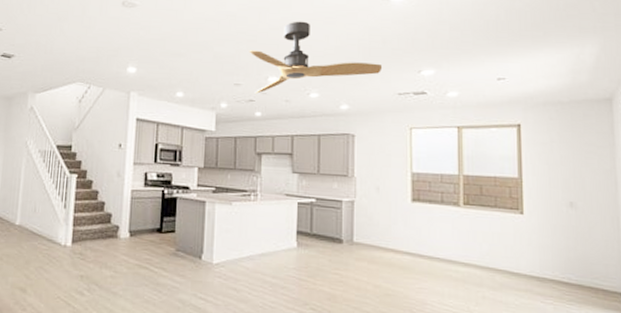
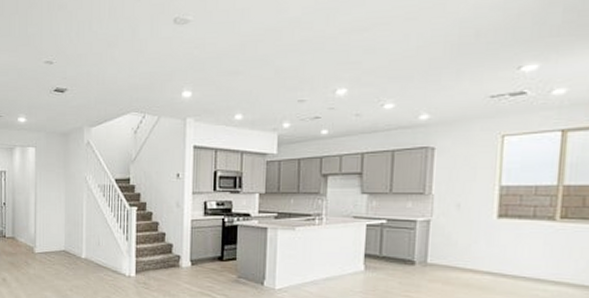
ceiling fan: present [249,21,383,94] -> none [315,19,474,110]

